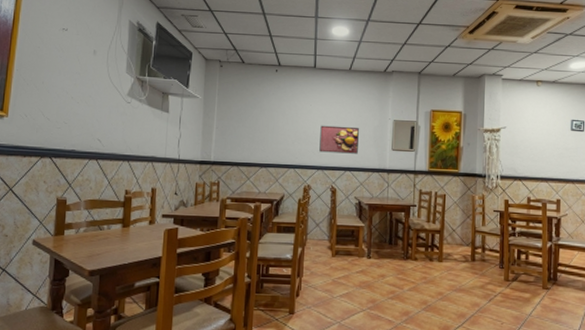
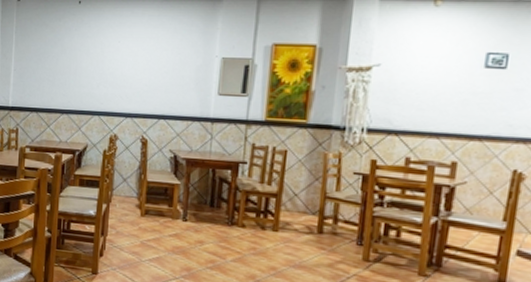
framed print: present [319,125,359,154] -> none [128,65,177,99]

